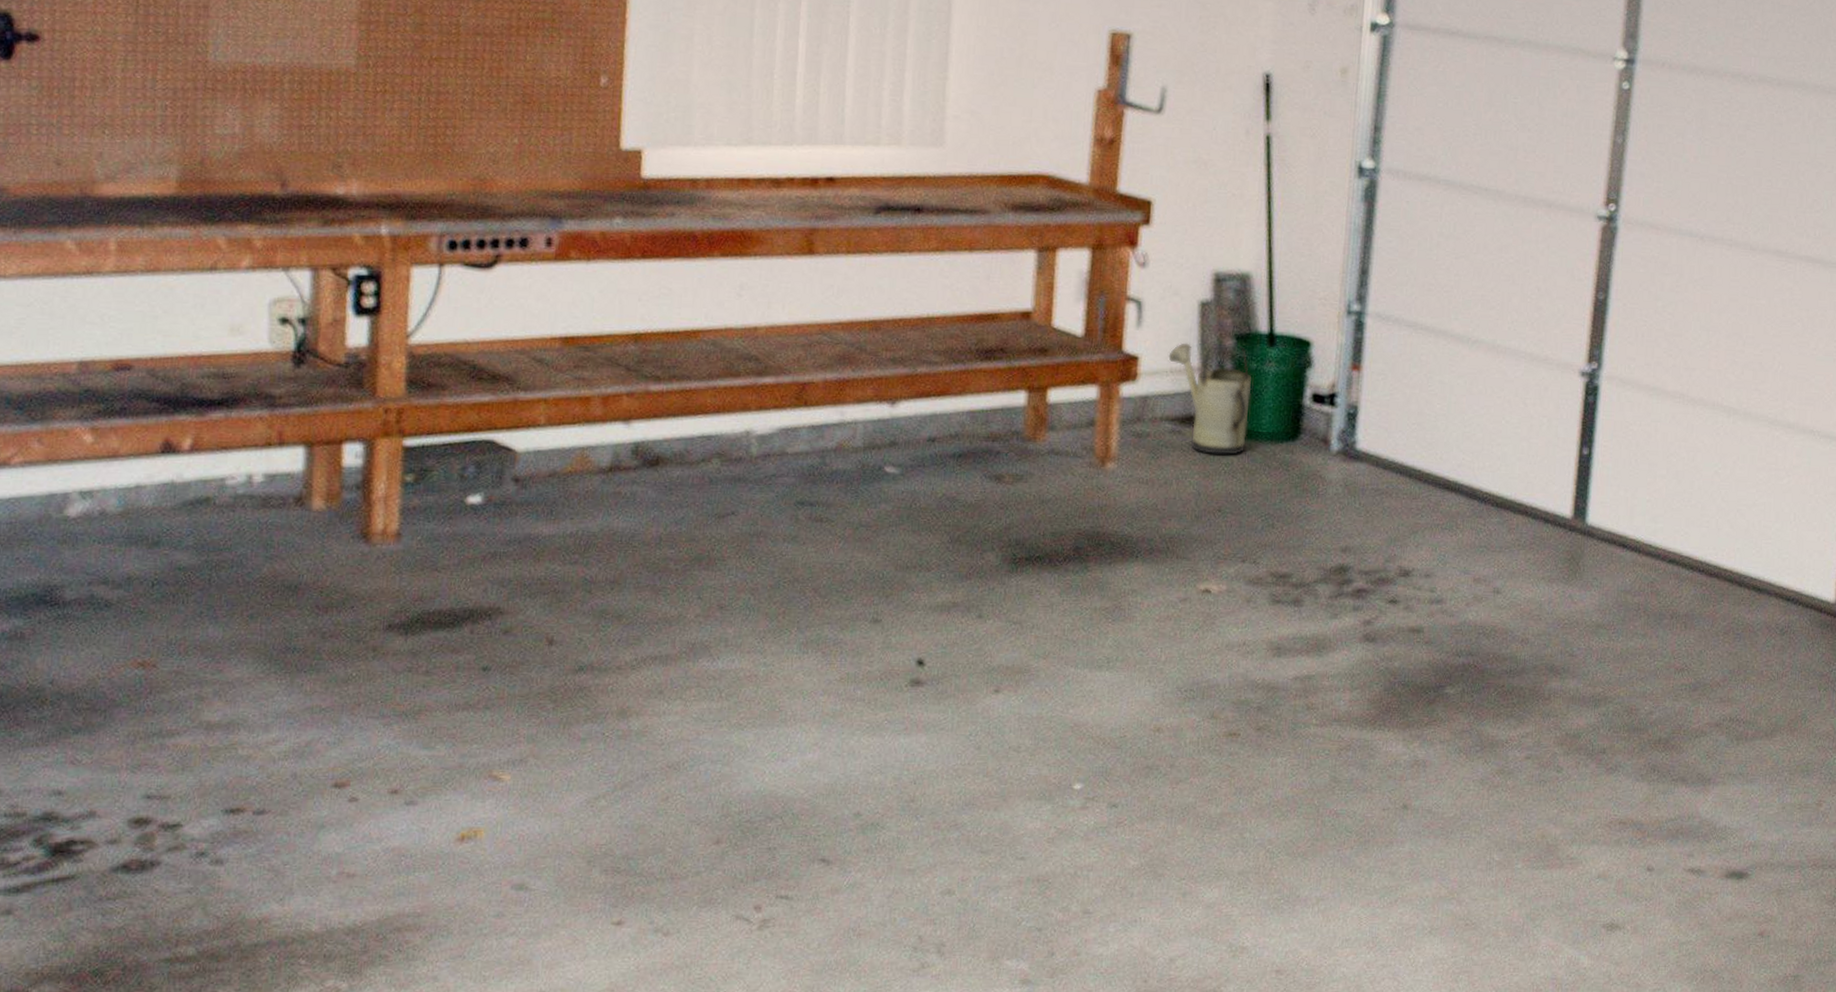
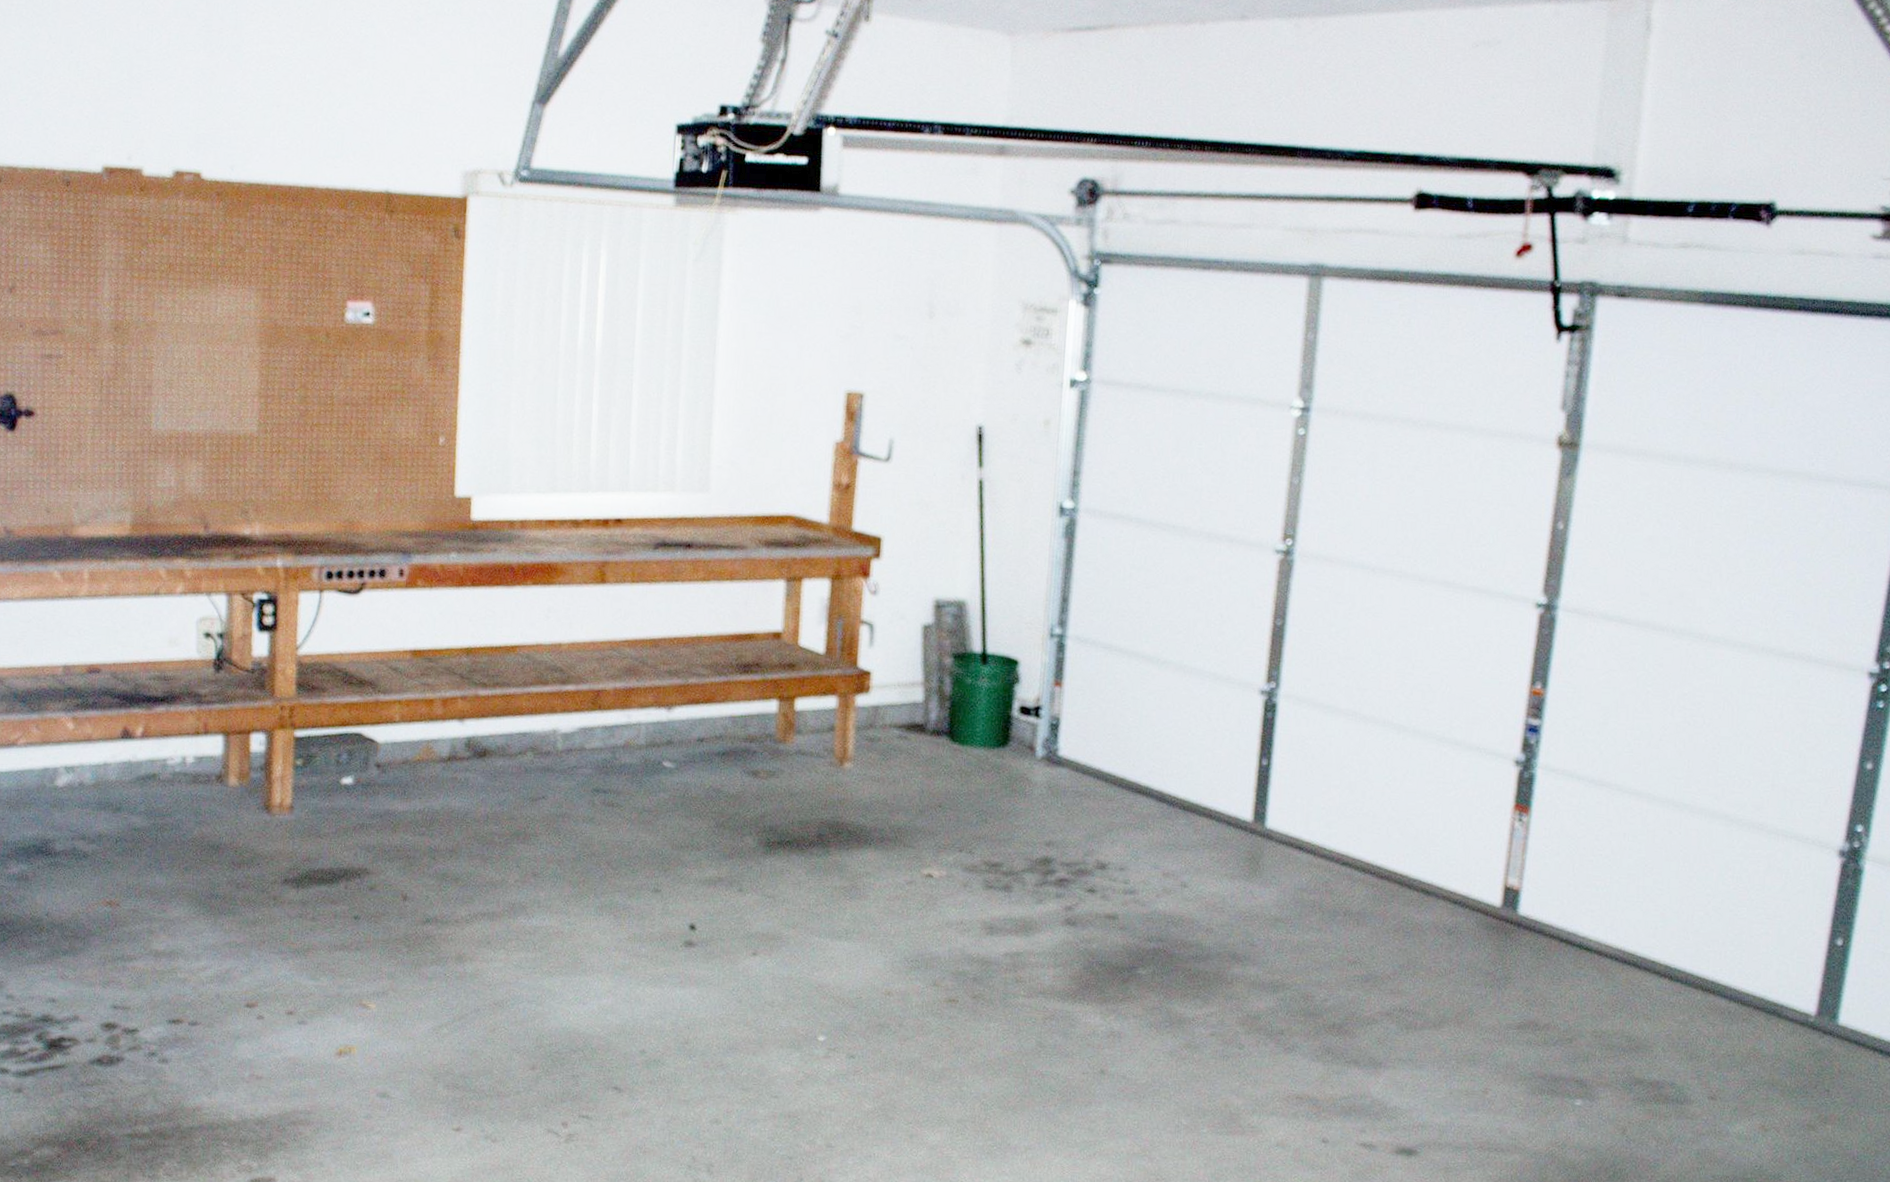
watering can: present [1168,343,1252,455] -> none [896,660,967,759]

